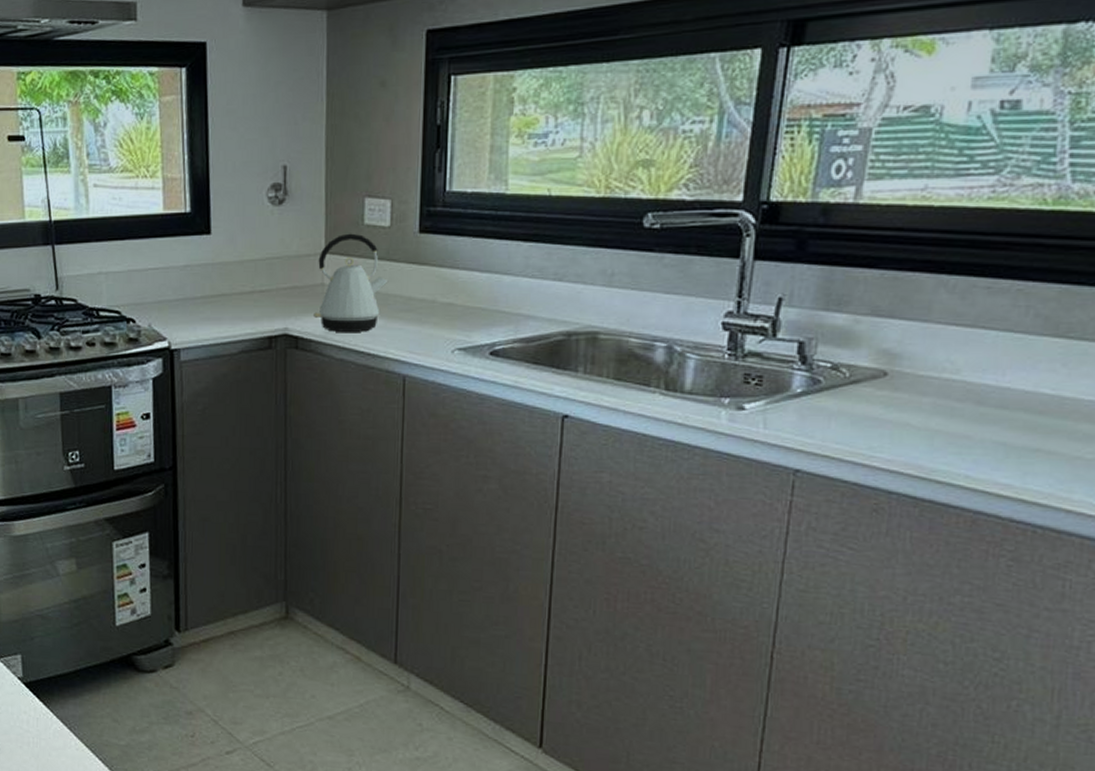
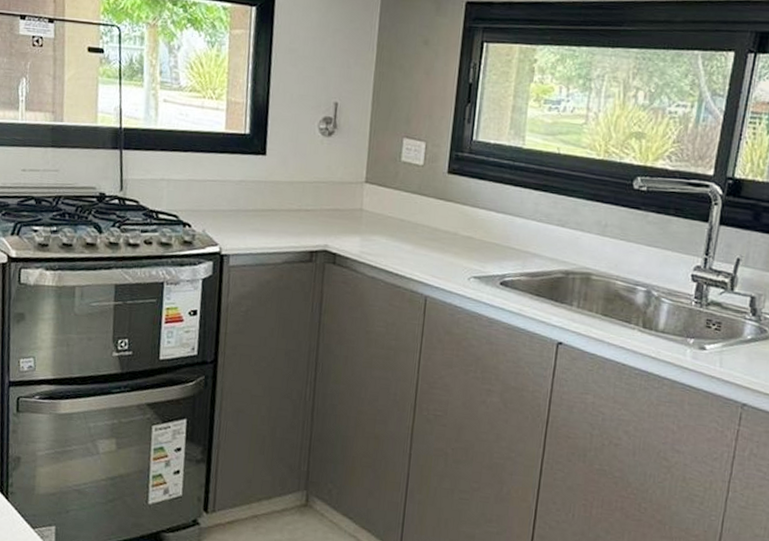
kettle: present [314,233,389,332] -> none [351,167,419,255]

